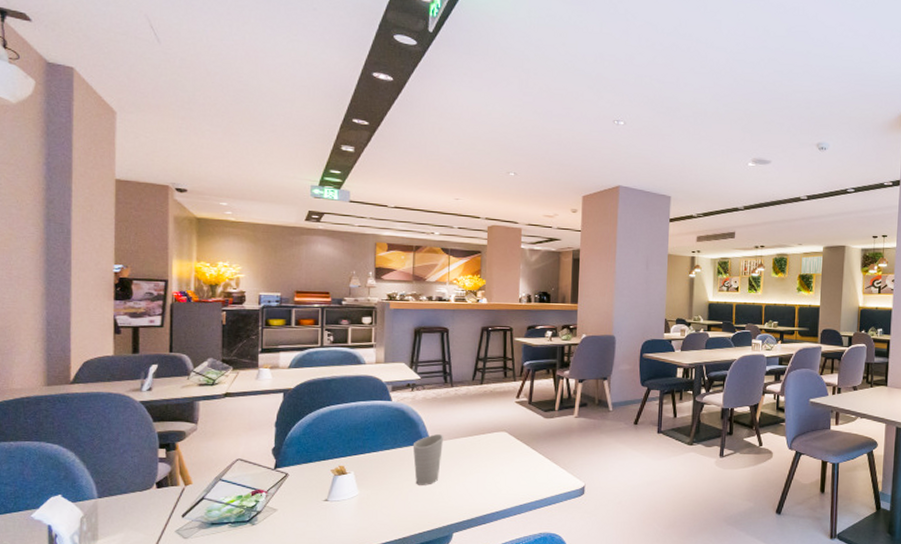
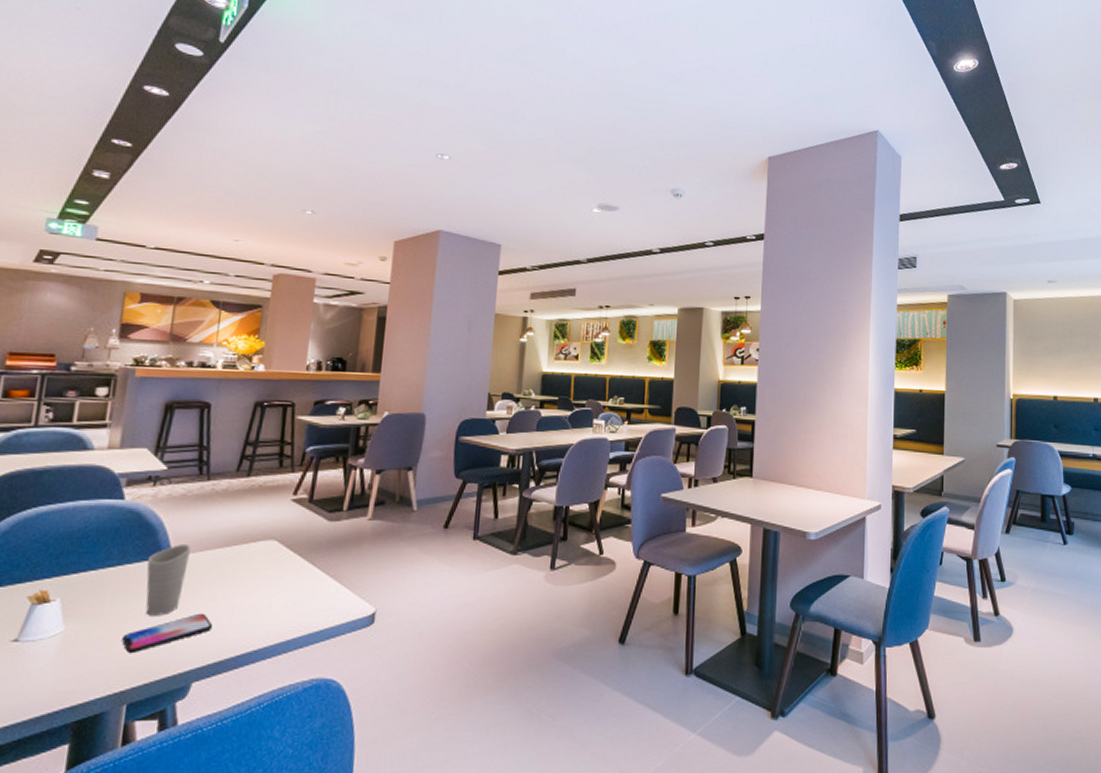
smartphone: none [401,484,464,512] -> present [122,613,212,654]

